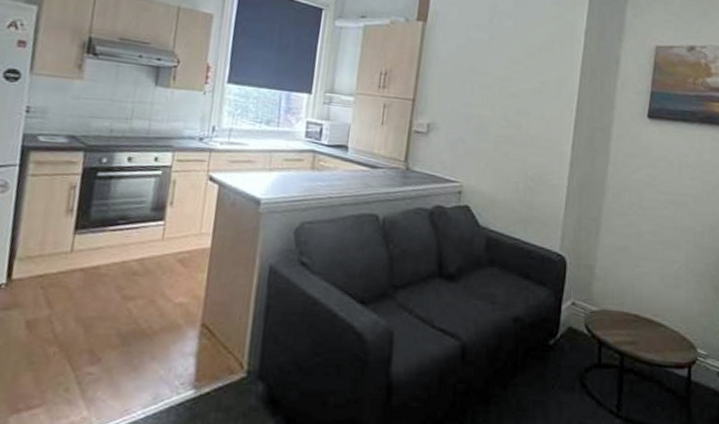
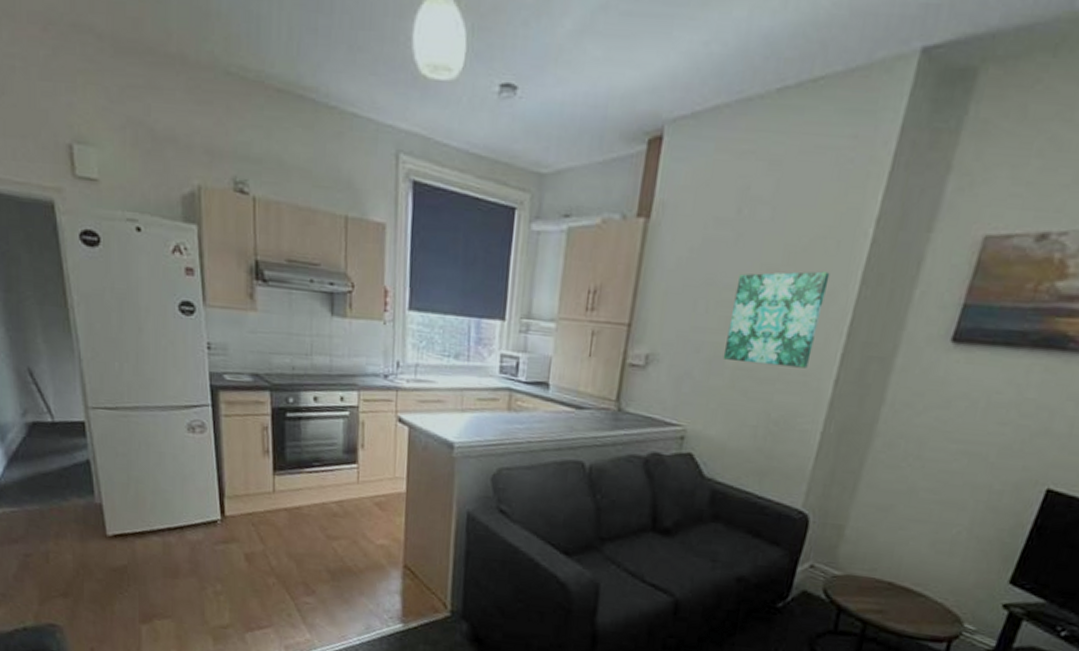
wall art: none [487,64,559,136] -> present [722,271,830,369]

